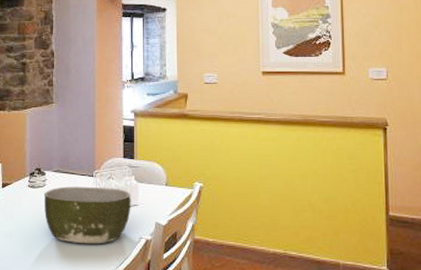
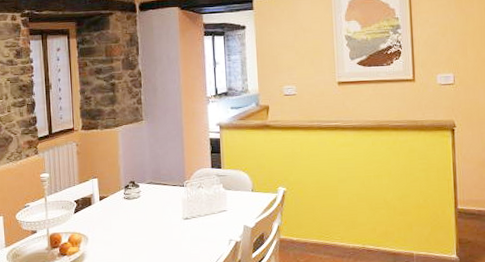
bowl: present [43,186,131,244] -> none [138,195,221,248]

